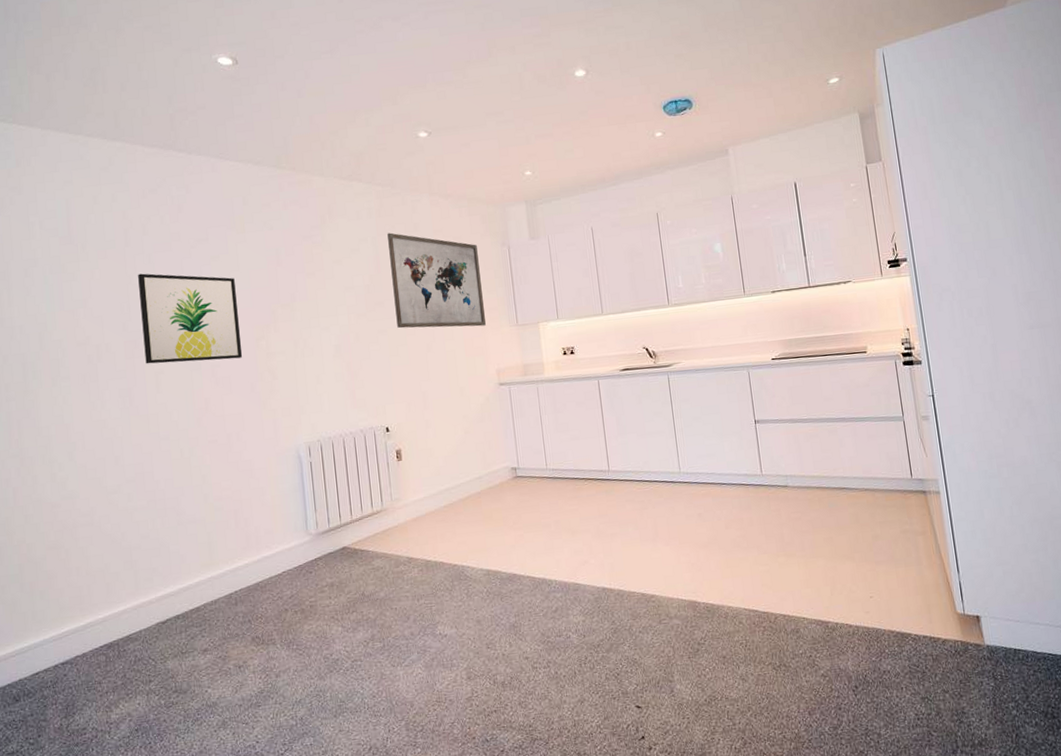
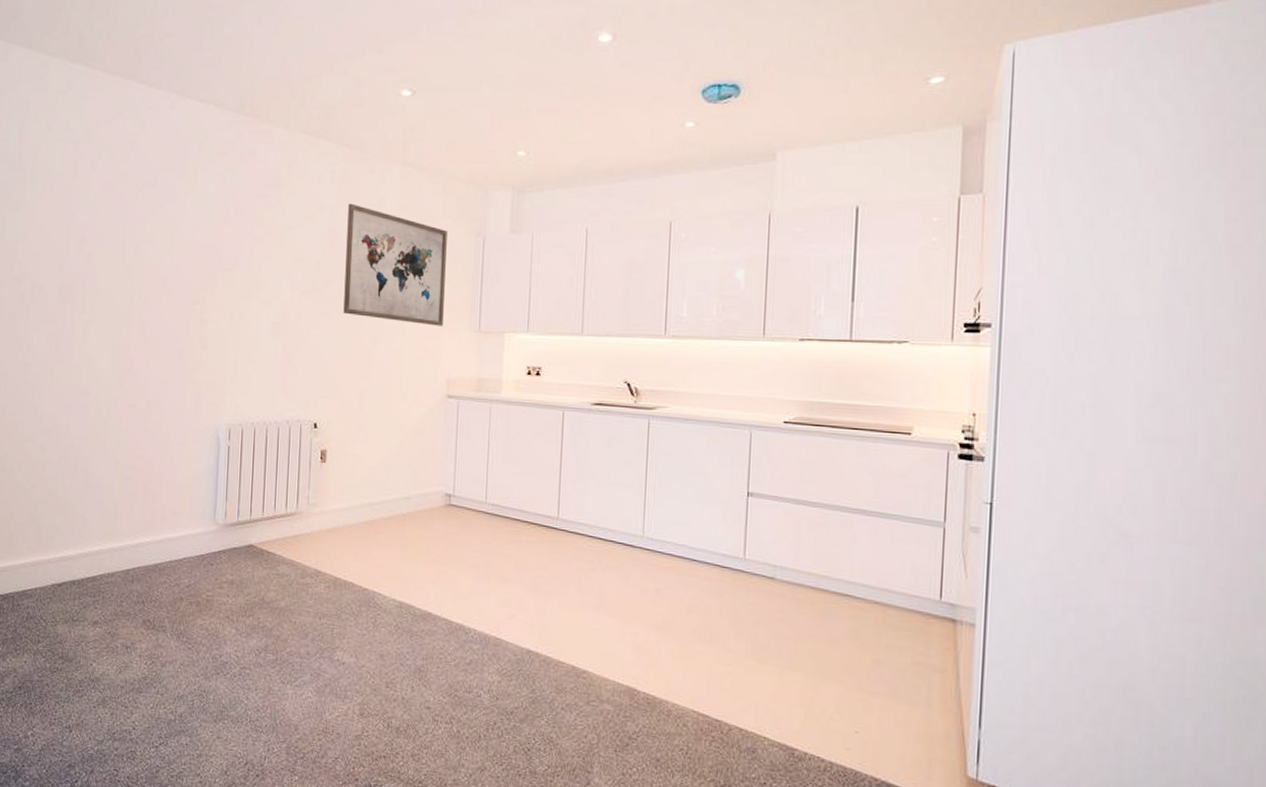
wall art: present [138,273,243,364] -> none [76,212,178,320]

